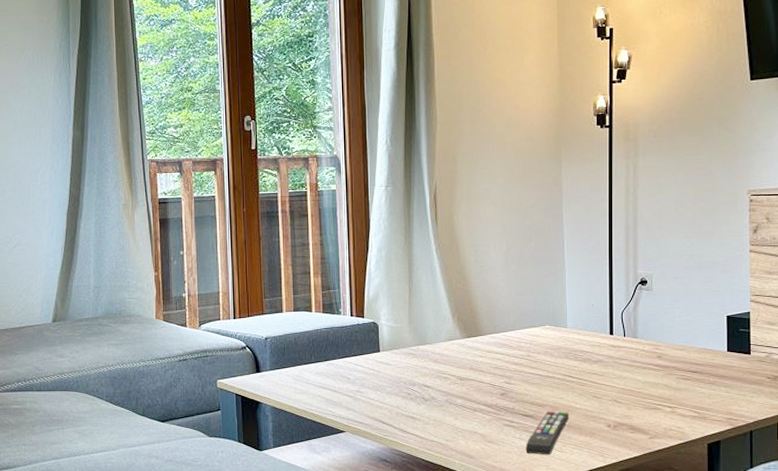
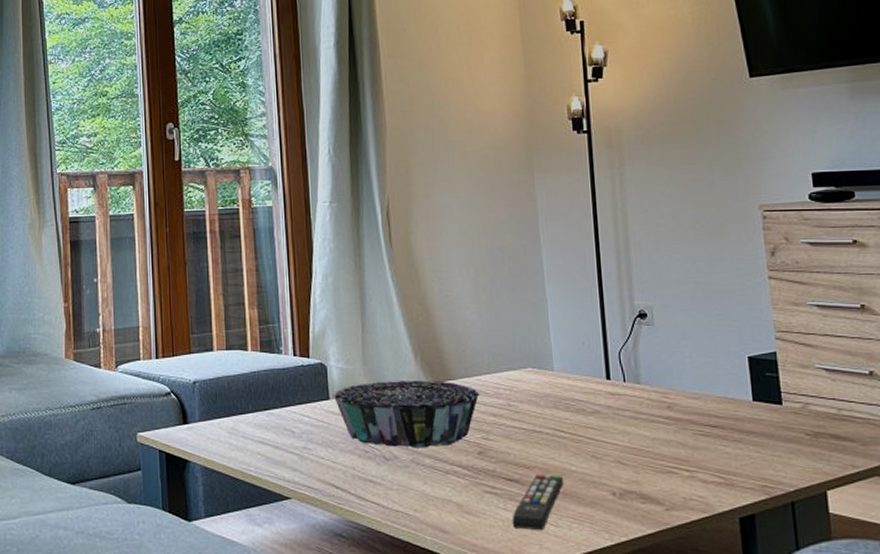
decorative bowl: none [381,336,505,391] -> present [331,381,480,448]

